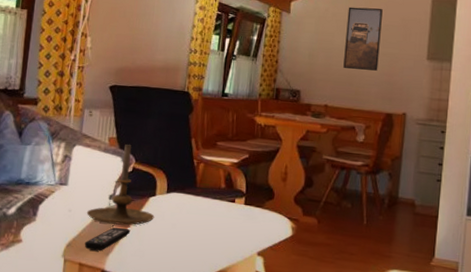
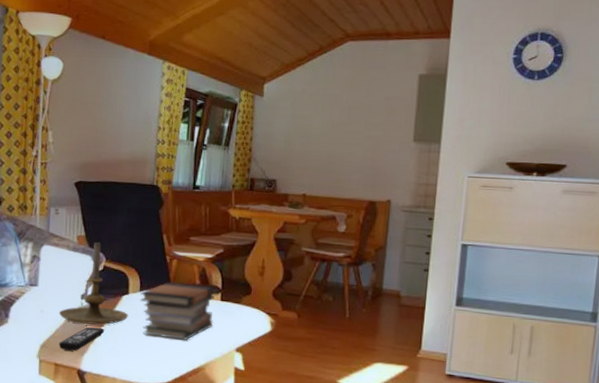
book stack: none [166,185,239,243] -> present [139,282,214,340]
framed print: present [343,7,383,71] -> none [322,87,365,156]

